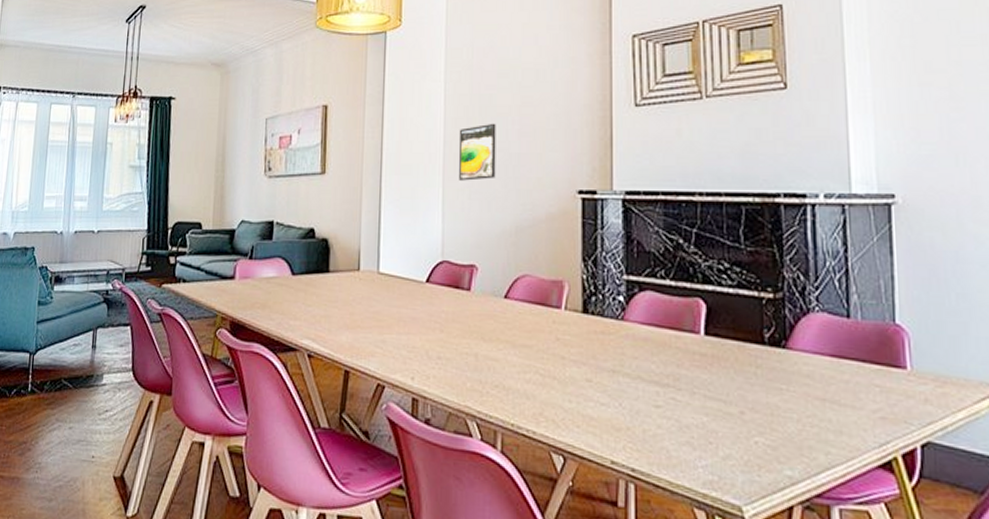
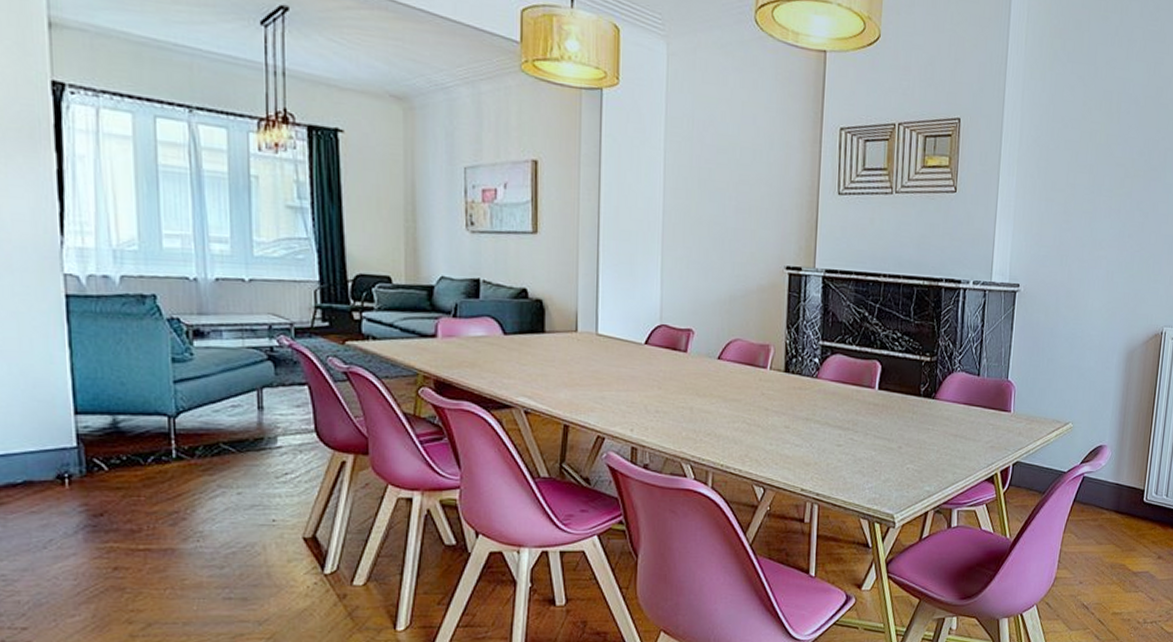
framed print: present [458,123,496,181] -> none [677,197,715,251]

